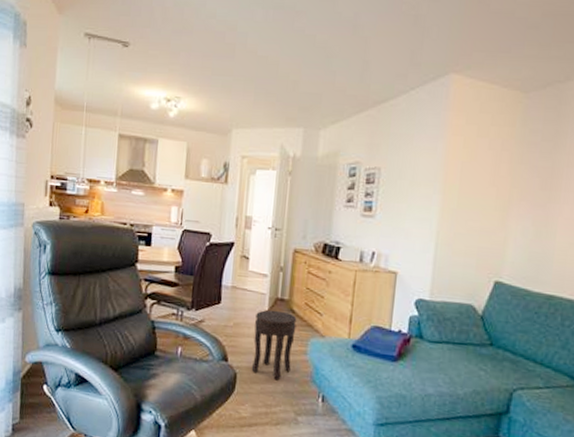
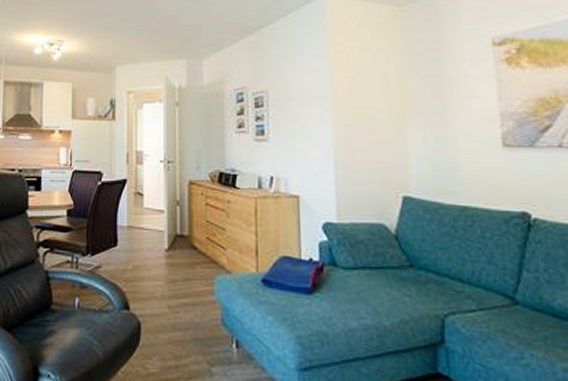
side table: present [251,309,297,381] -> none [155,248,199,327]

